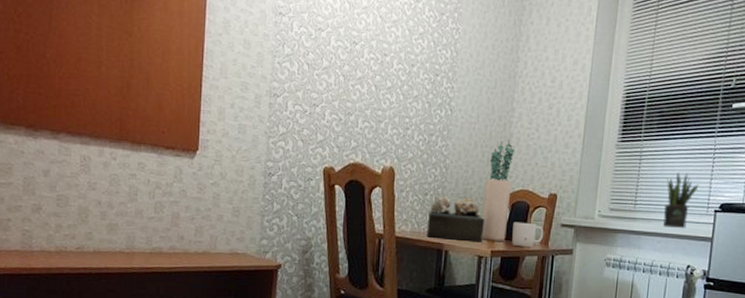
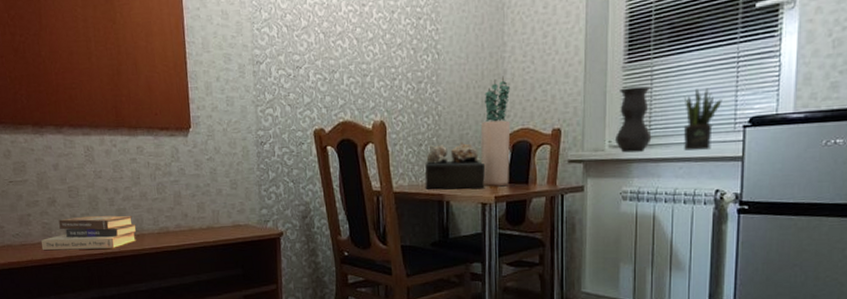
books: none [18,227,127,264] -> present [41,215,137,251]
mug: present [512,221,544,248] -> none [516,162,551,190]
vase: none [604,164,639,224] -> present [615,86,652,153]

